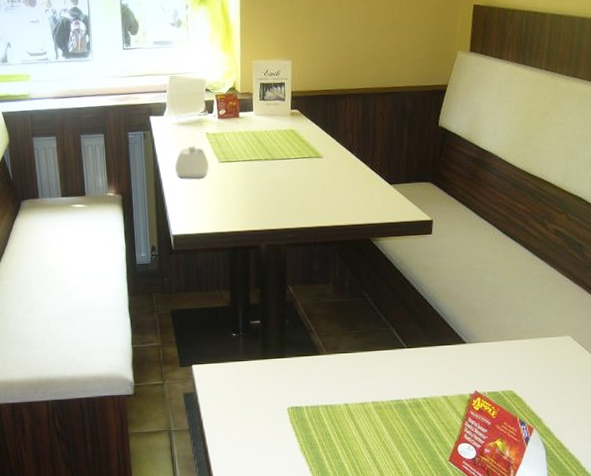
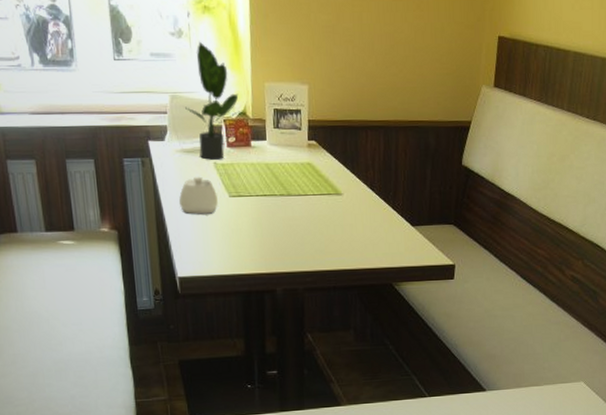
potted plant: none [182,29,232,131] -> present [185,41,242,160]

